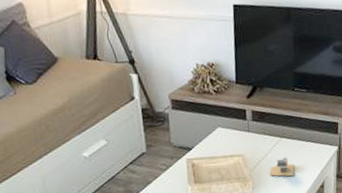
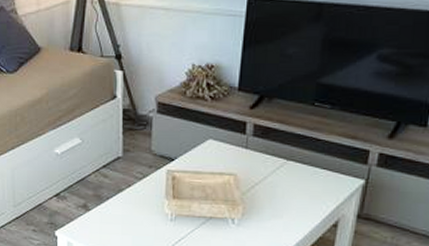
kiosk: present [269,156,295,177] -> none [266,183,302,208]

